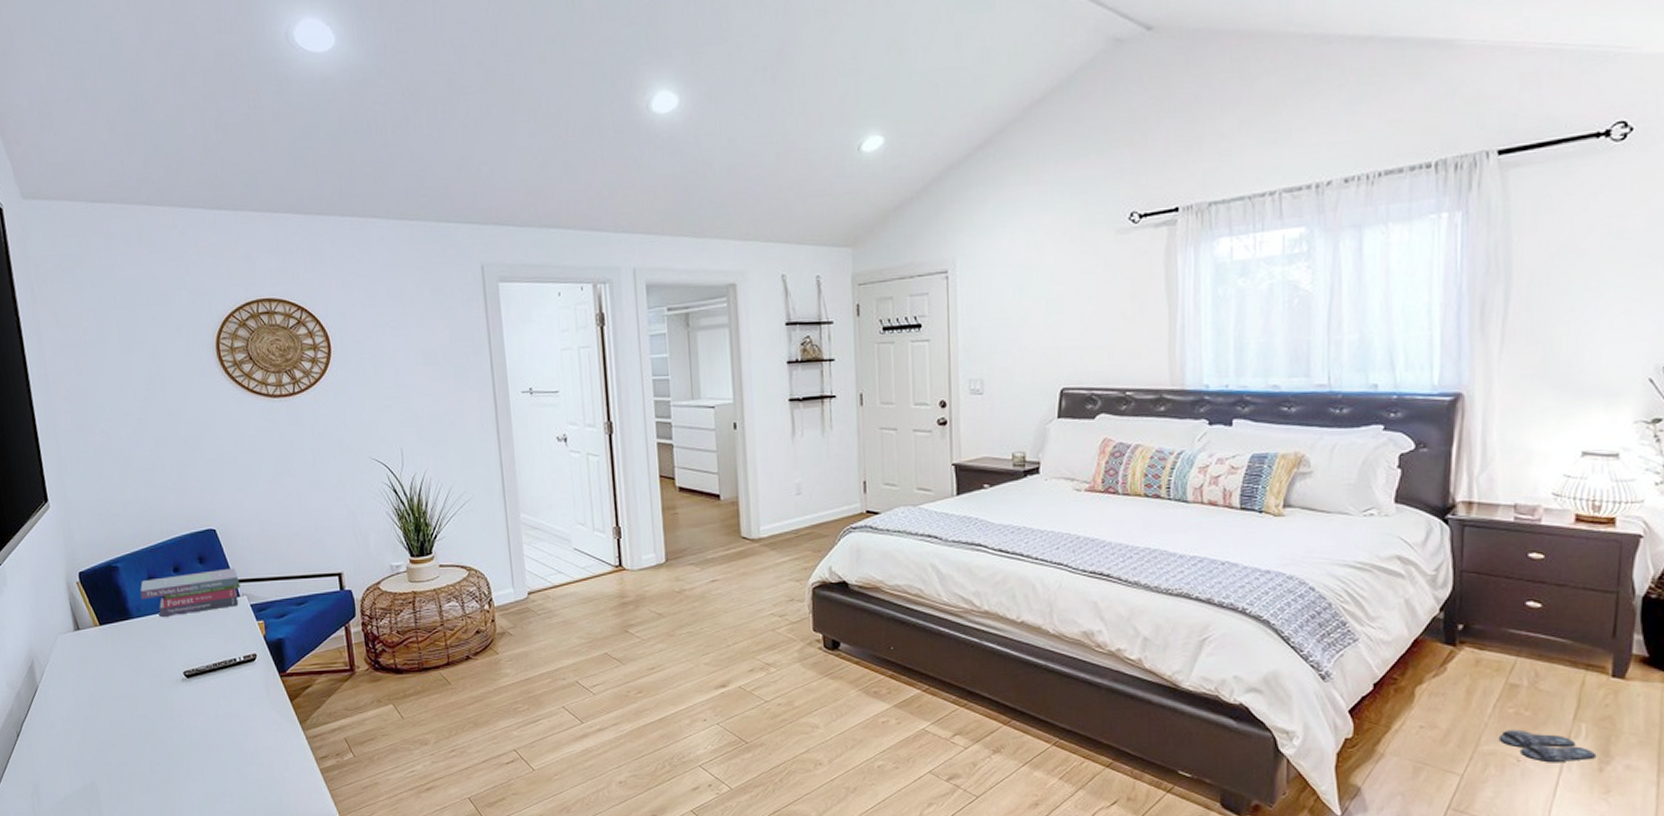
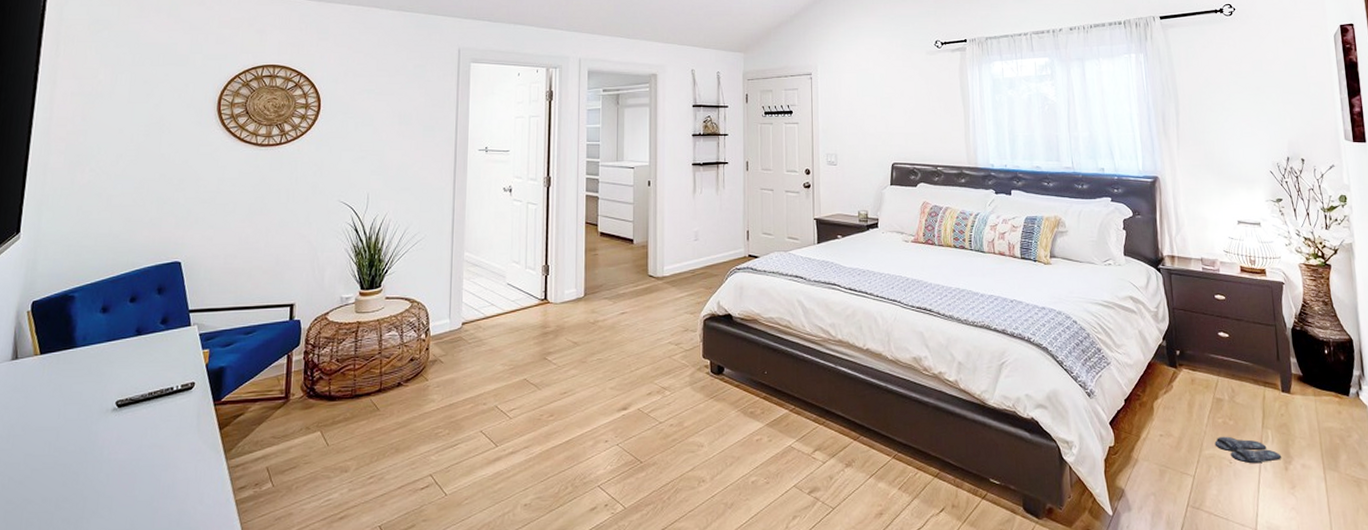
books: present [140,568,241,618] -> none [90,299,194,347]

